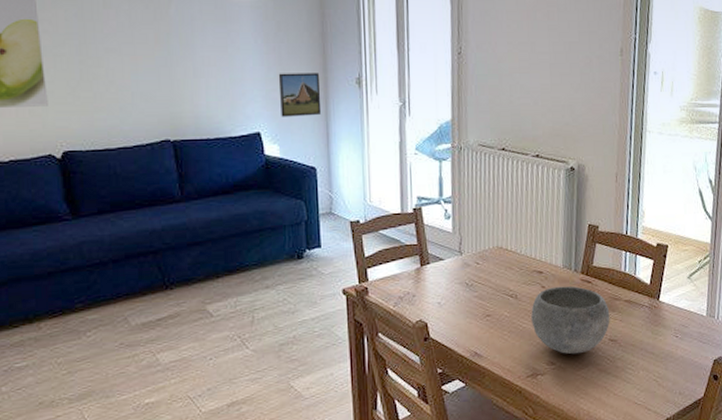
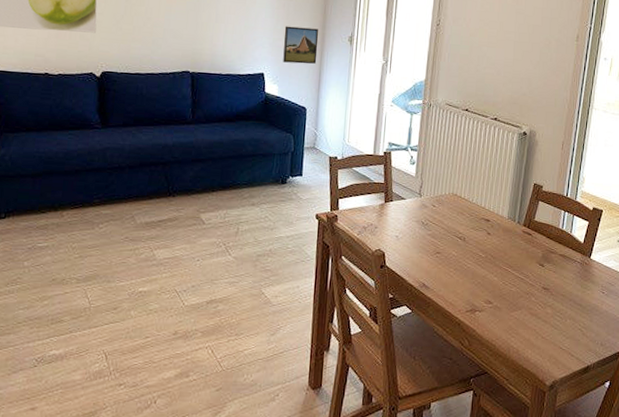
bowl: present [531,286,610,355] -> none [475,234,546,297]

